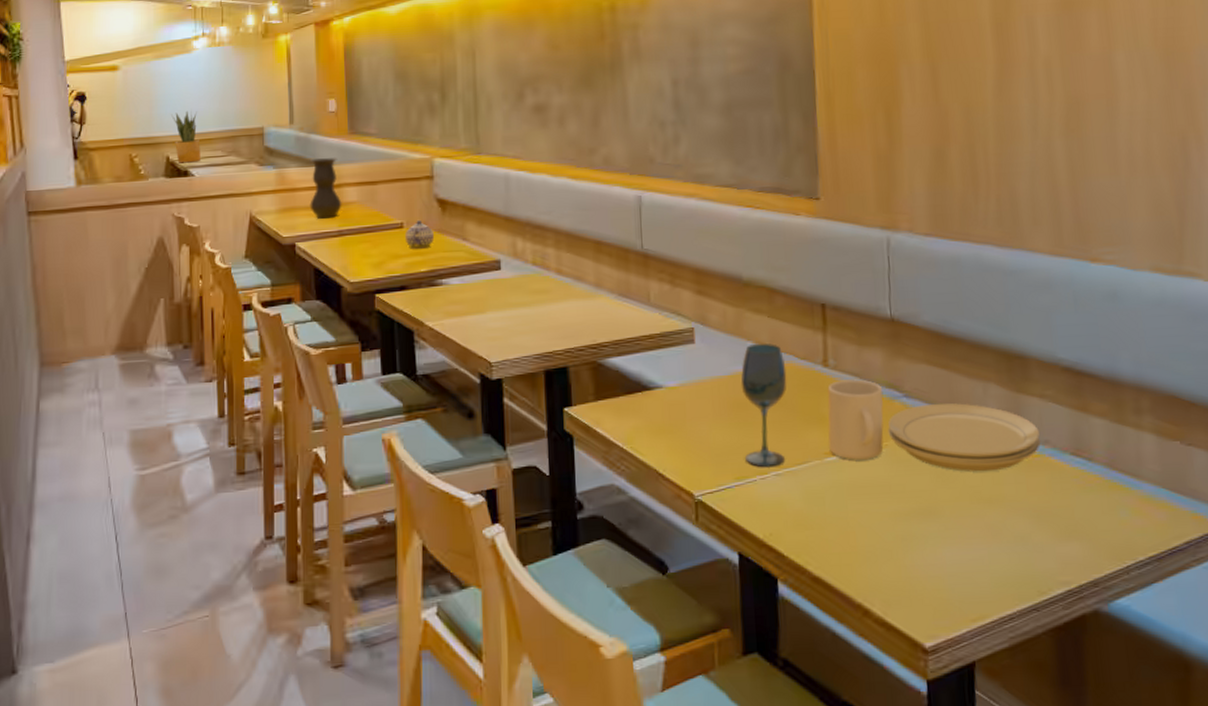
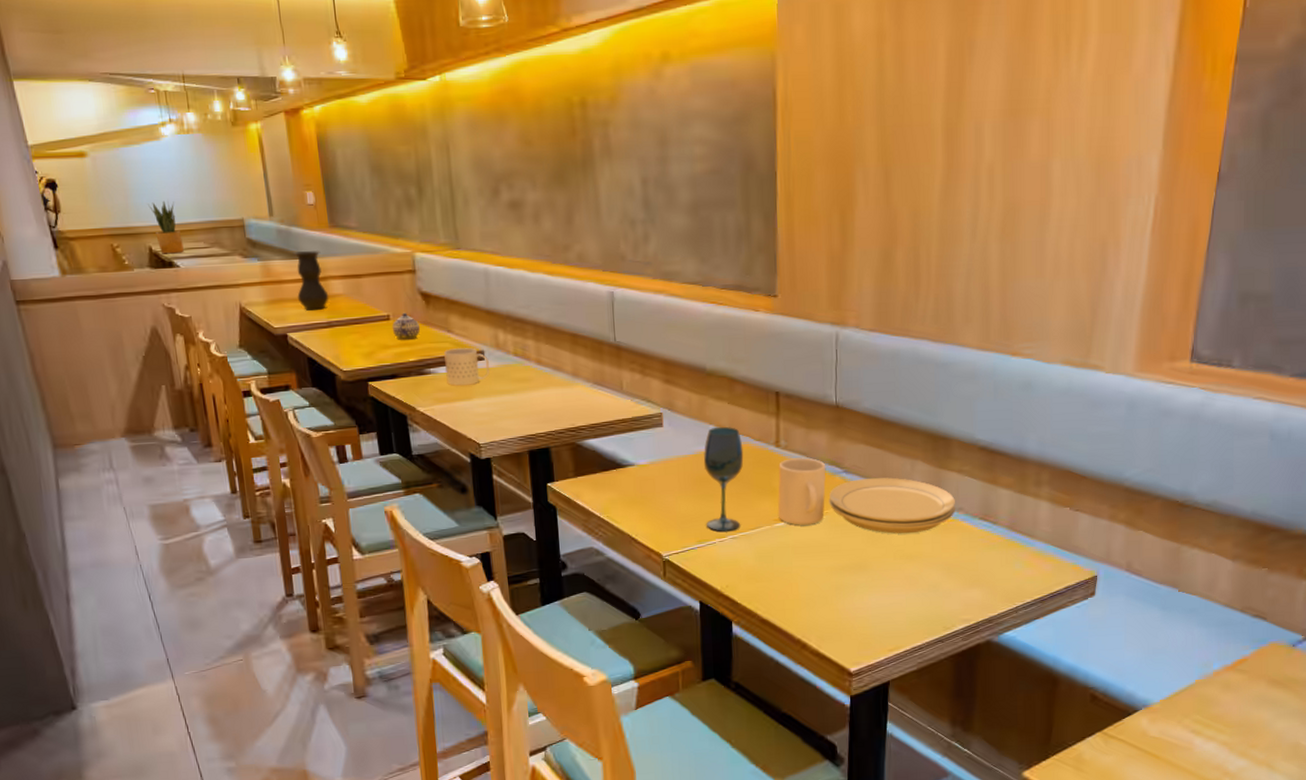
mug: none [458,257,505,299] -> present [444,348,490,387]

